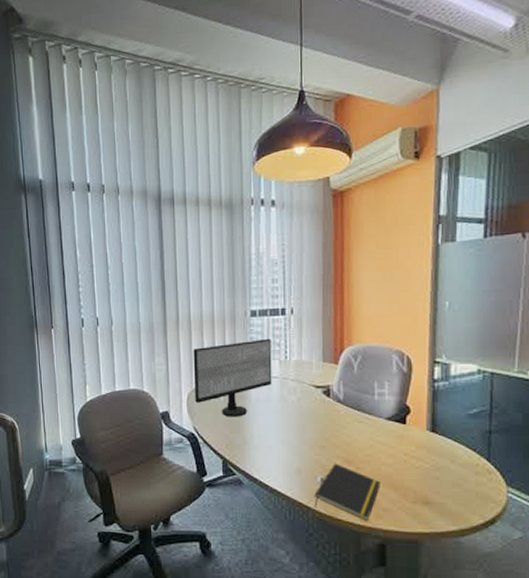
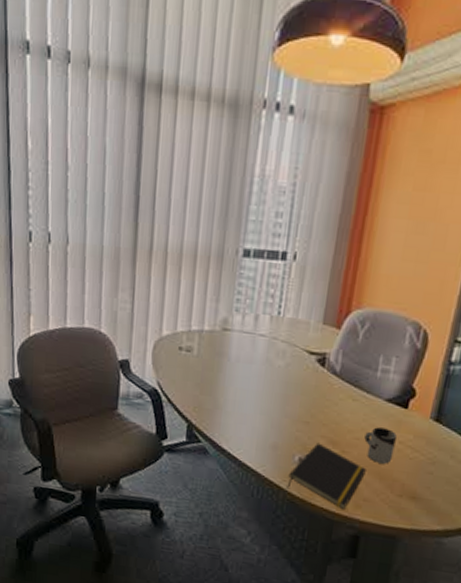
computer monitor: present [193,338,272,417] -> none [162,286,264,377]
cup: none [374,443,401,475] -> present [364,427,397,464]

